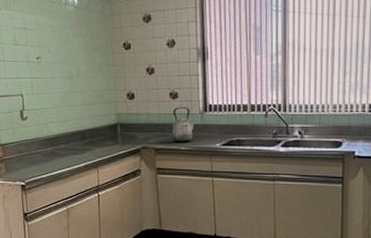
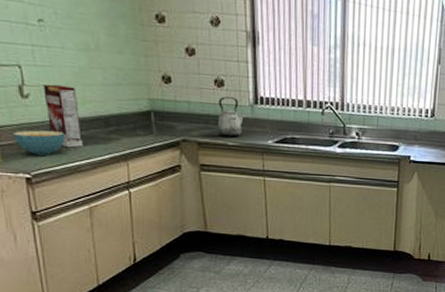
cereal bowl: none [14,145,51,166] -> present [13,130,65,155]
cereal box: none [37,107,65,159] -> present [43,84,84,148]

